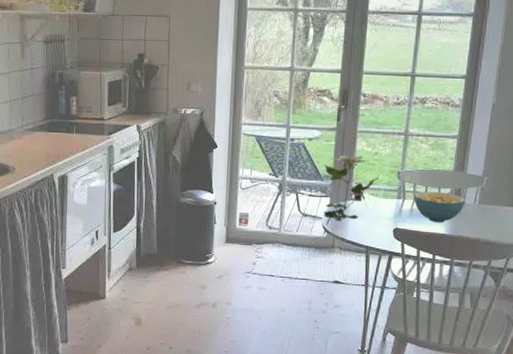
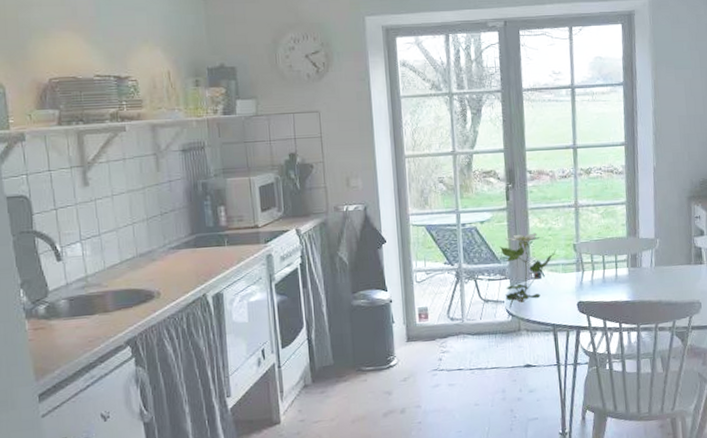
cereal bowl: present [414,191,466,223] -> none [593,259,643,291]

